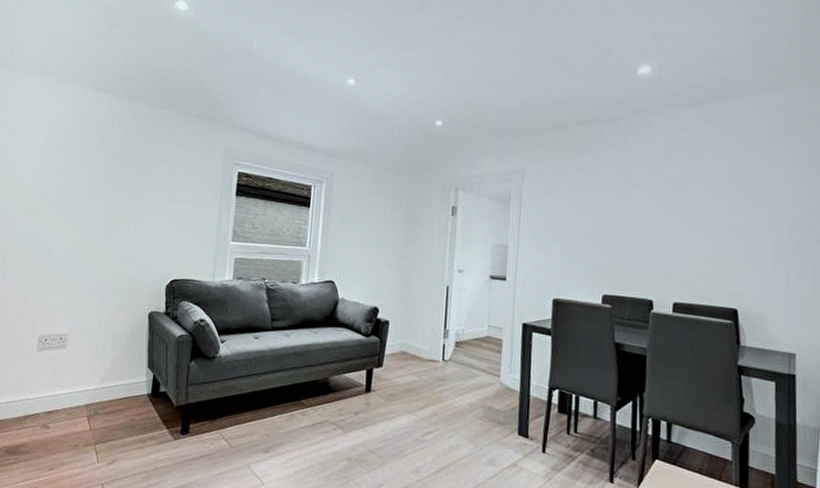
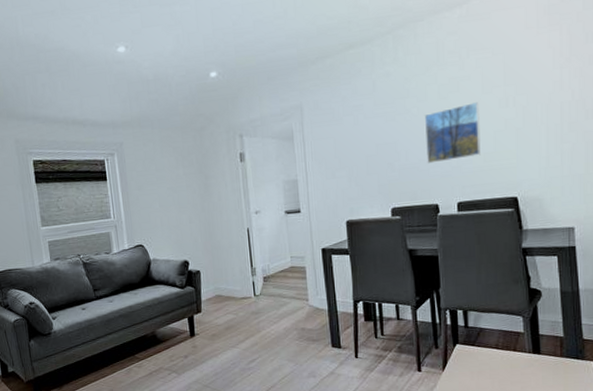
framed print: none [646,202,706,258] -> present [424,102,481,164]

